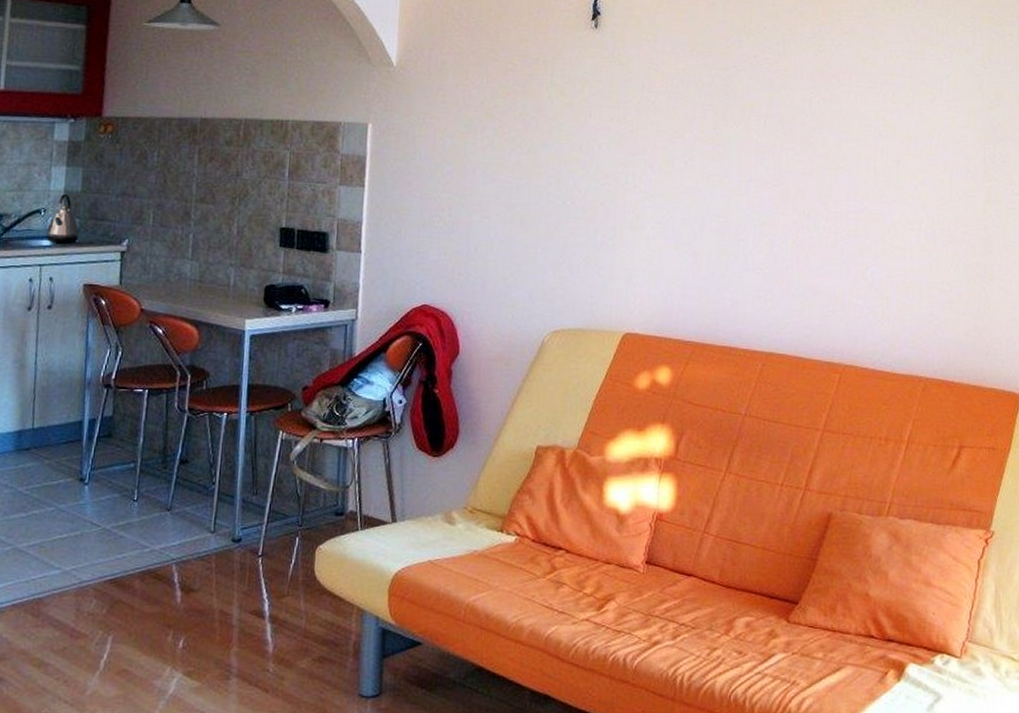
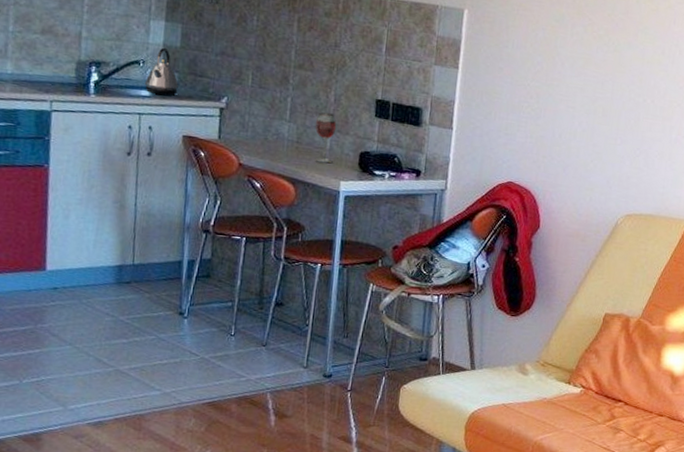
wineglass: none [218,247,241,301] -> present [315,112,337,164]

